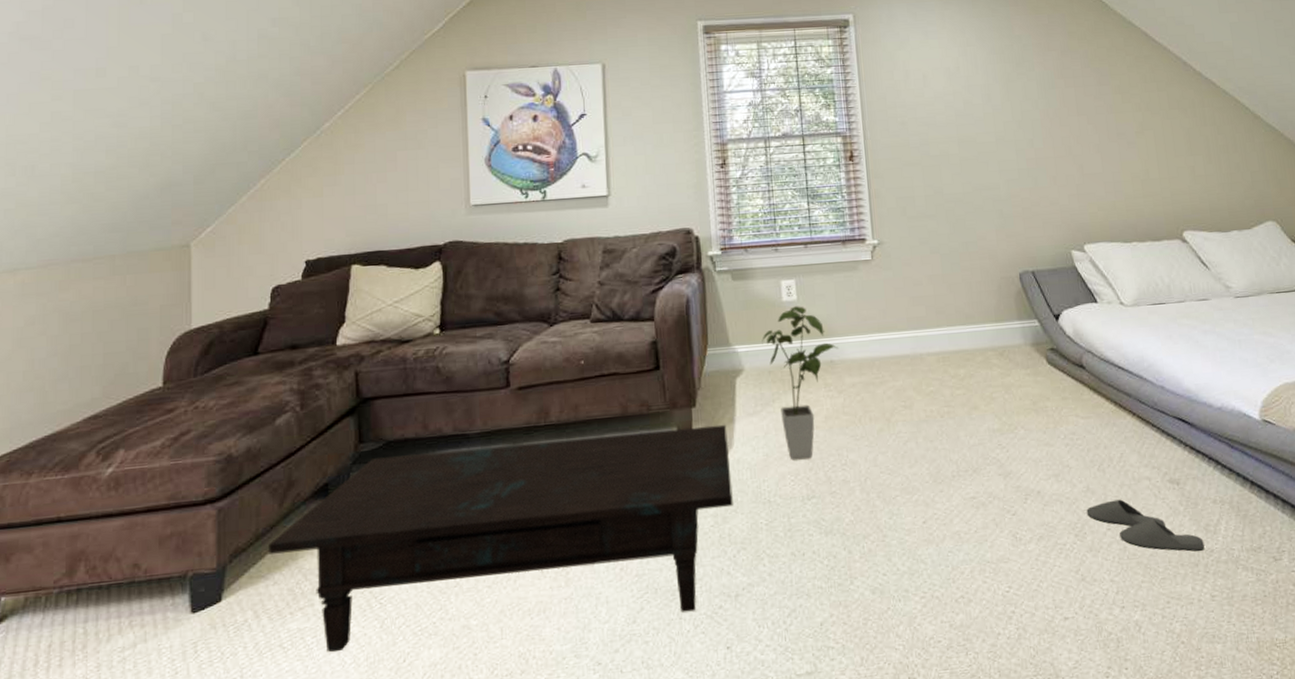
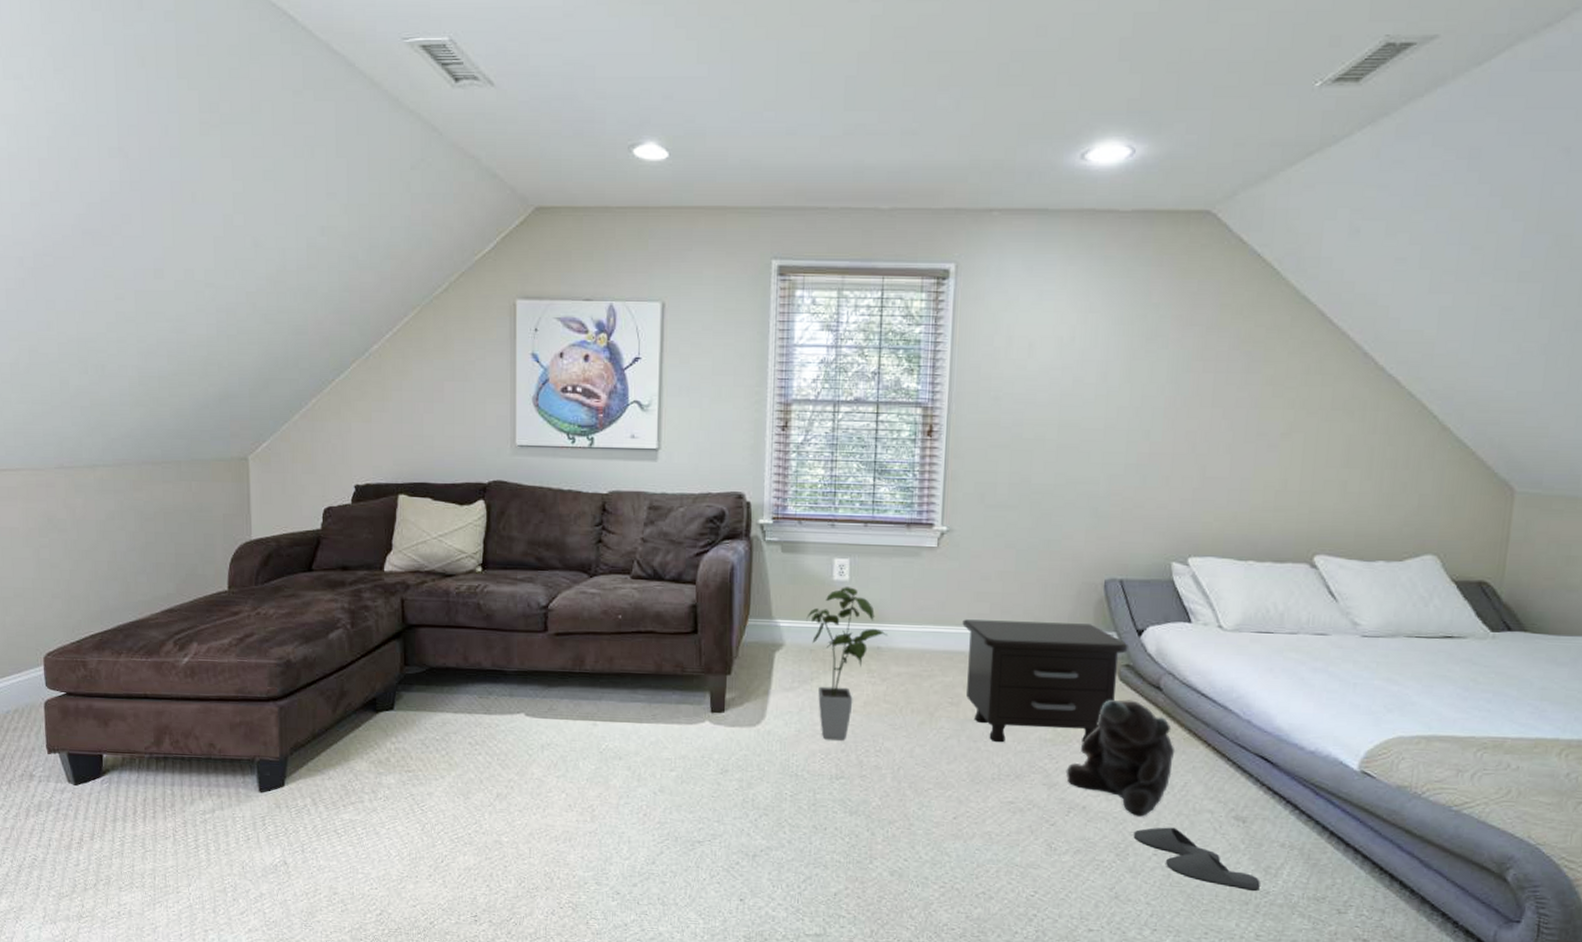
coffee table: present [267,424,735,652] -> none [323,681,761,863]
nightstand: none [903,314,1051,440] -> present [962,619,1130,743]
stuffed animal: none [1016,381,1109,494] -> present [1065,699,1175,817]

